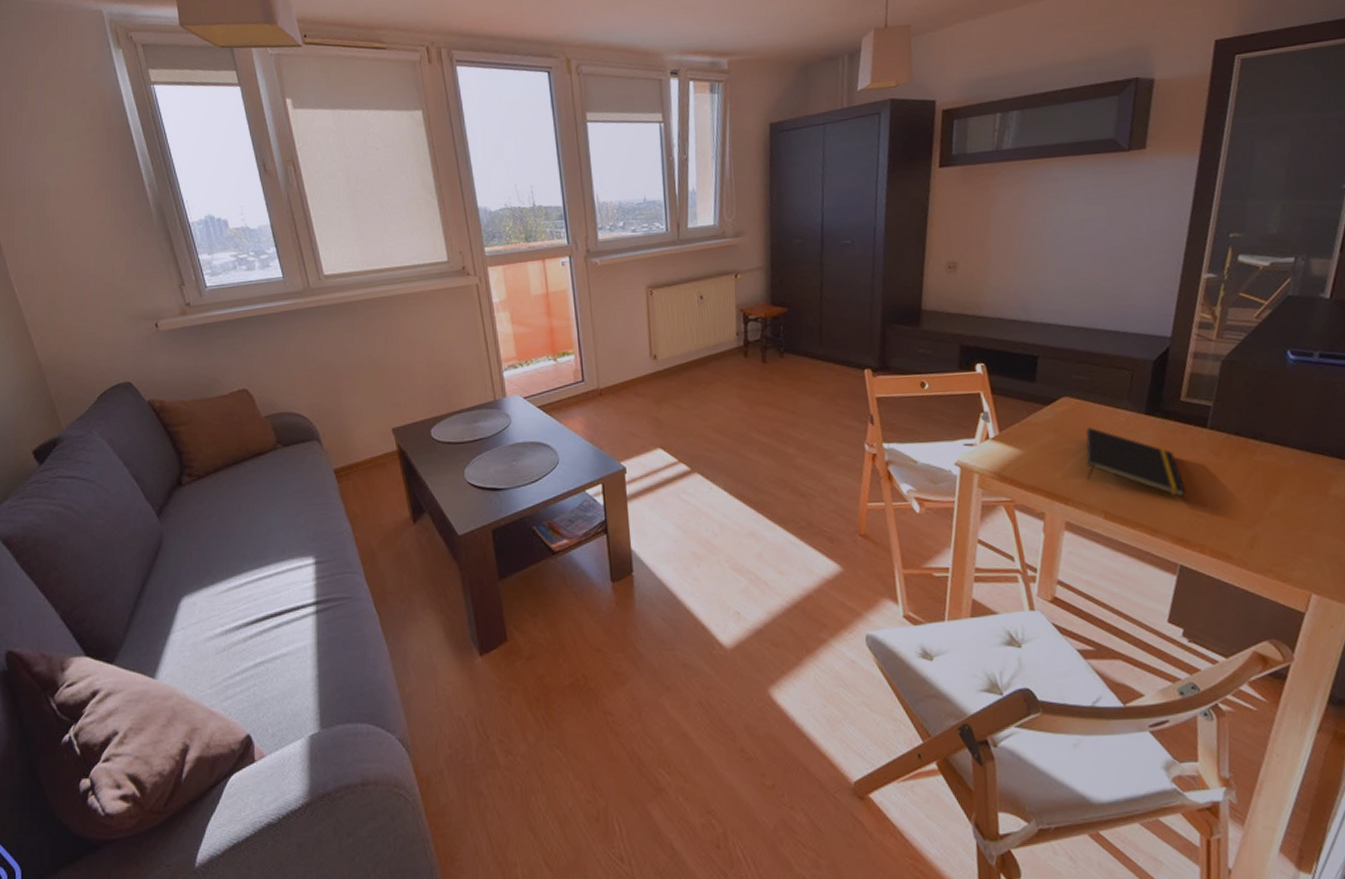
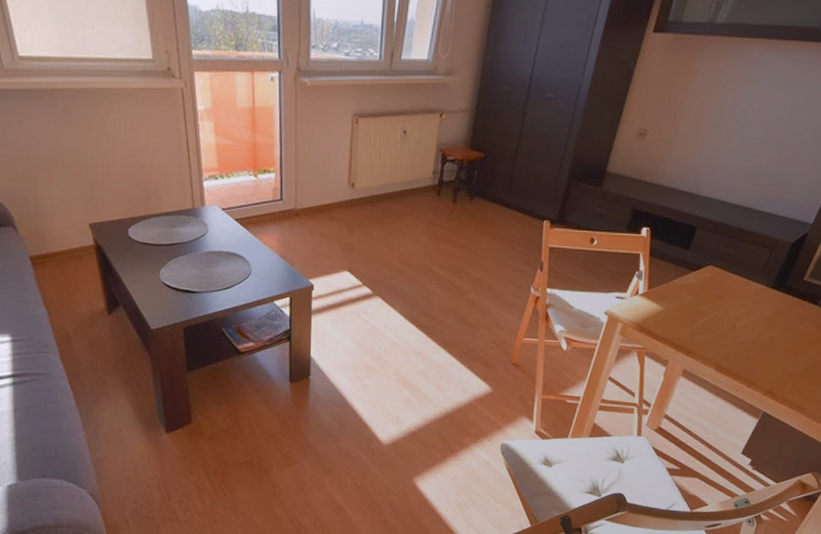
notepad: present [1086,427,1186,498] -> none [710,294,786,359]

